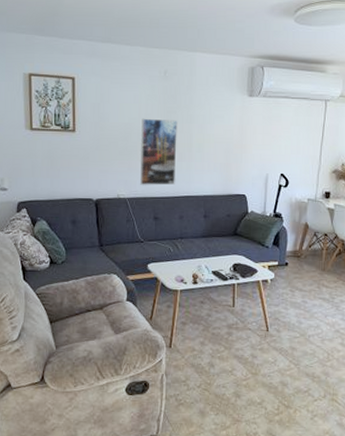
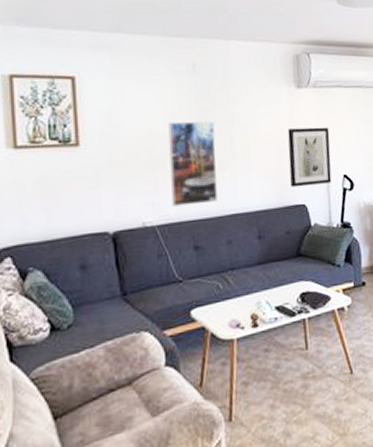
wall art: none [235,131,273,180] -> present [287,127,332,188]

